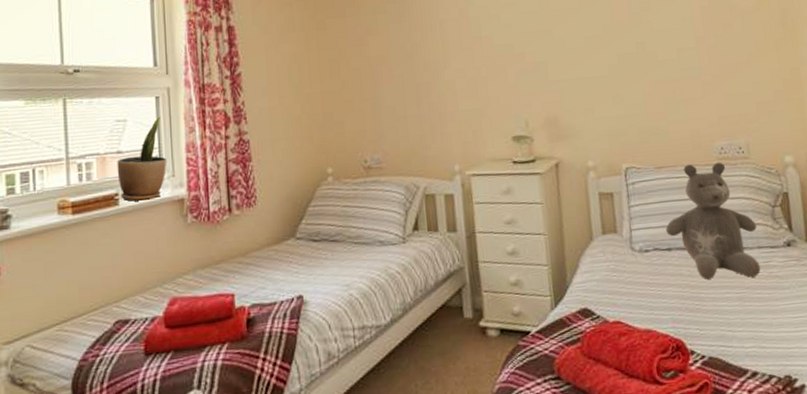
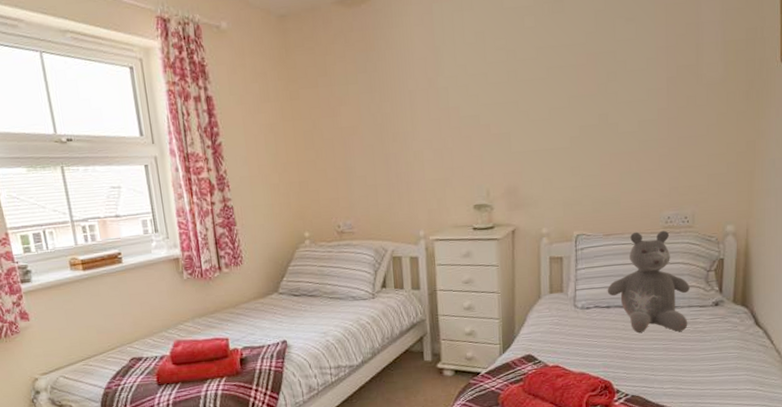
potted plant: present [117,116,167,202] -> none [116,183,161,260]

